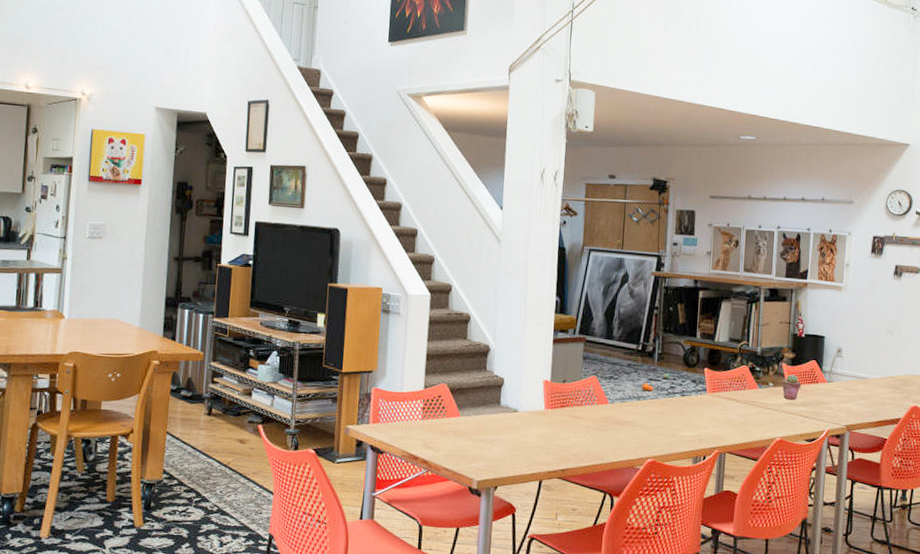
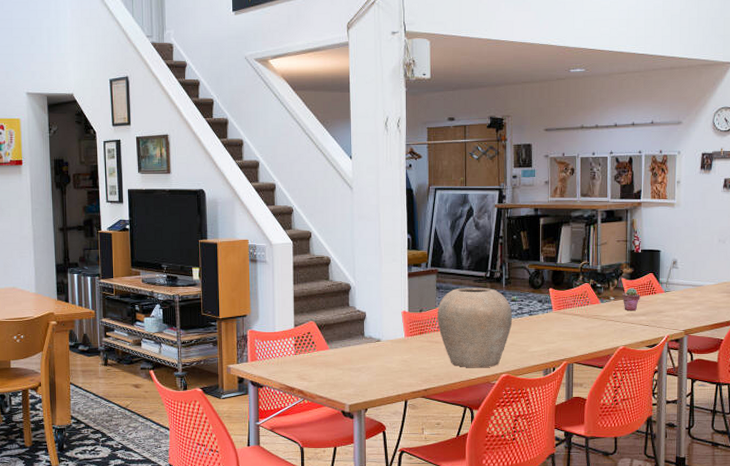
vase: none [581,359,664,451] -> present [437,287,513,368]

